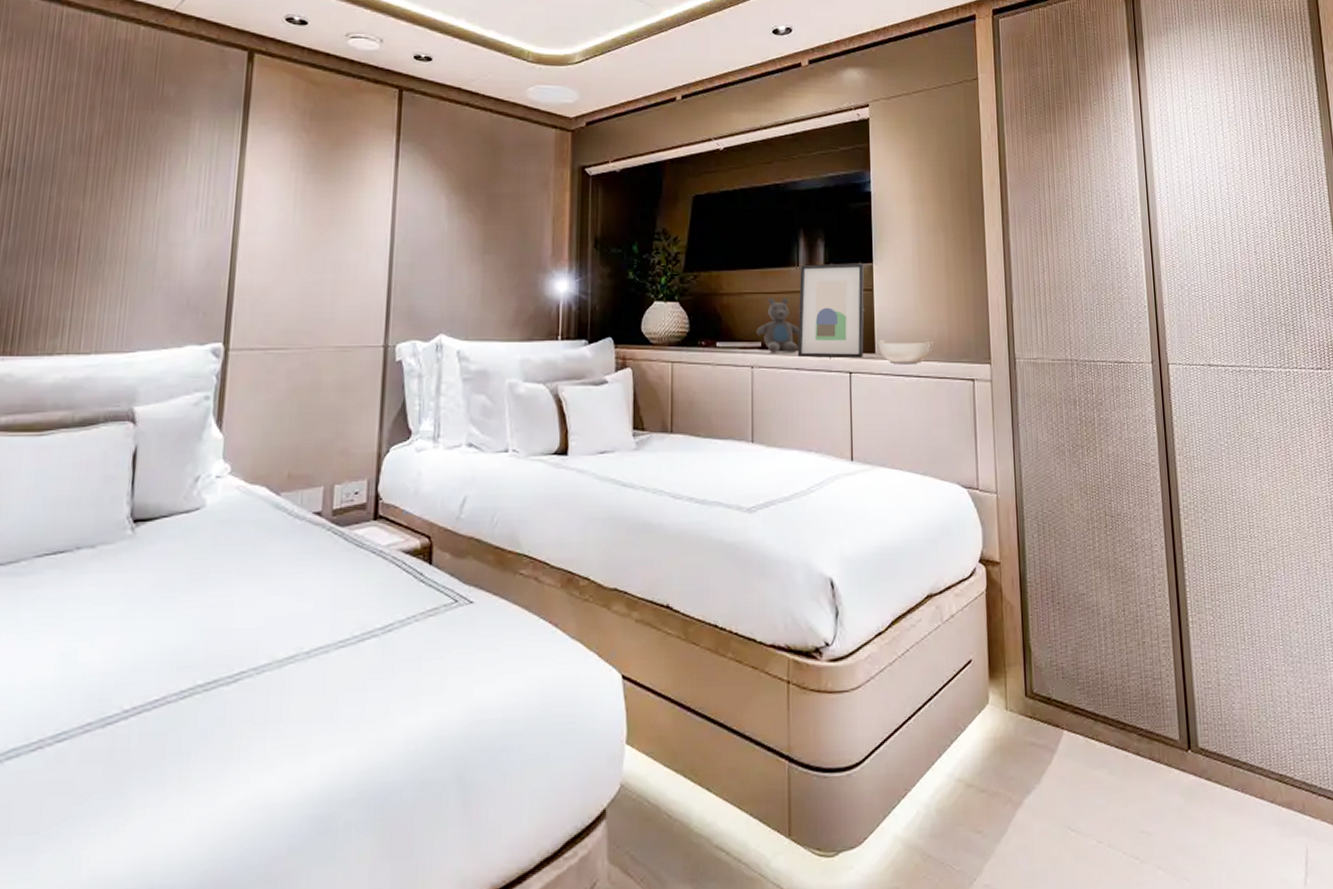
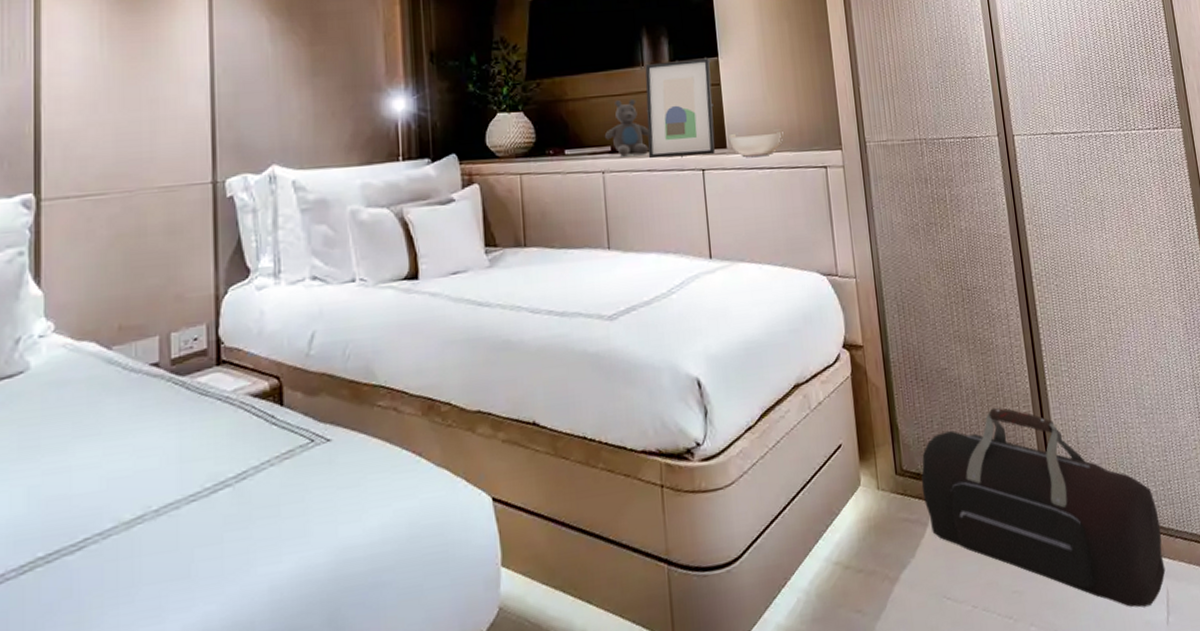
duffel bag: none [1051,639,1306,864] -> present [921,407,1166,608]

